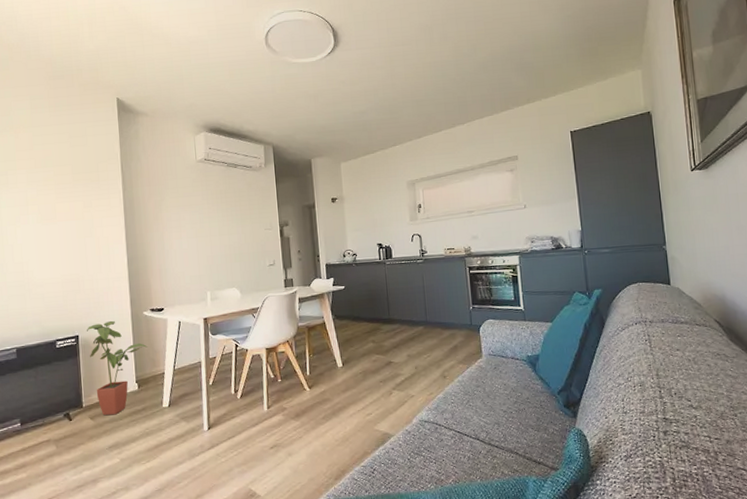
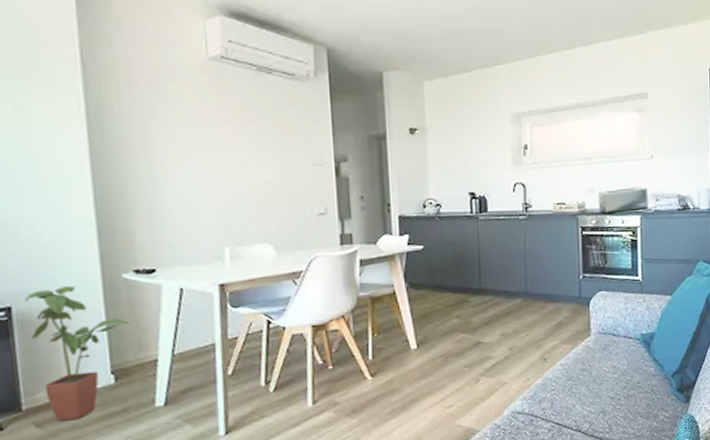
toaster: none [481,231,525,256] -> present [598,186,649,214]

